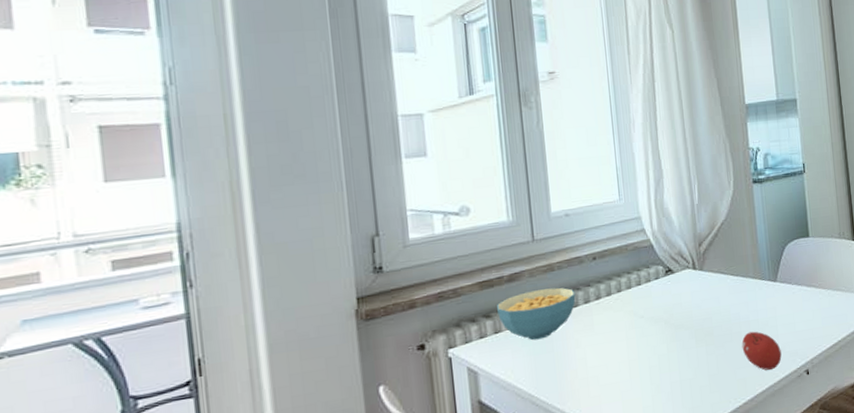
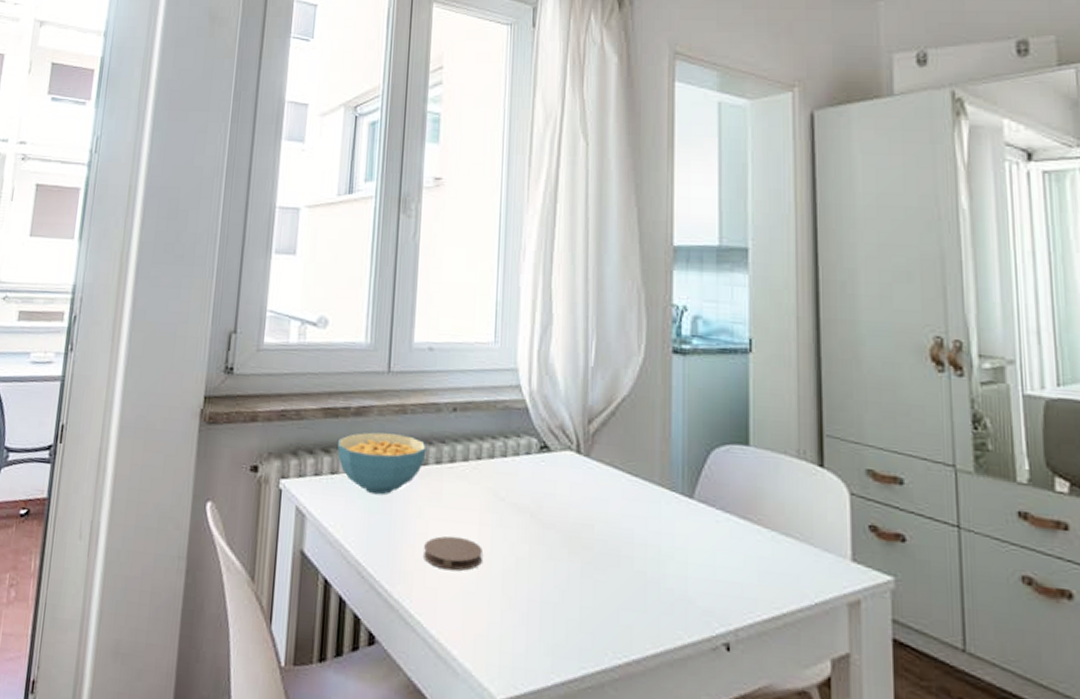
coaster: none [585,352,632,380] -> present [424,535,482,571]
fruit: present [741,331,782,370] -> none [632,560,690,626]

